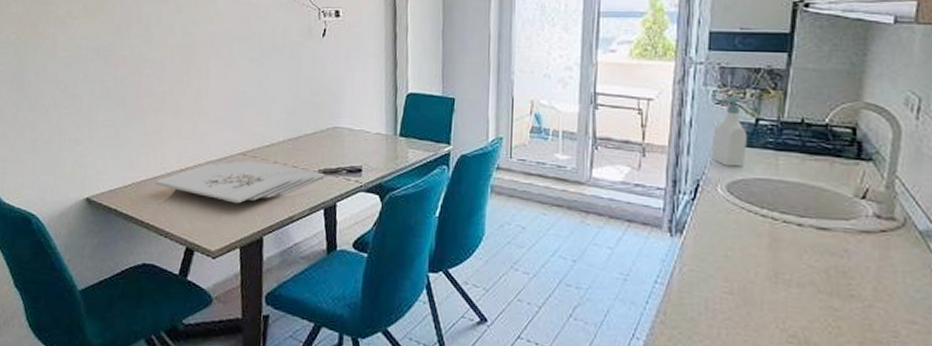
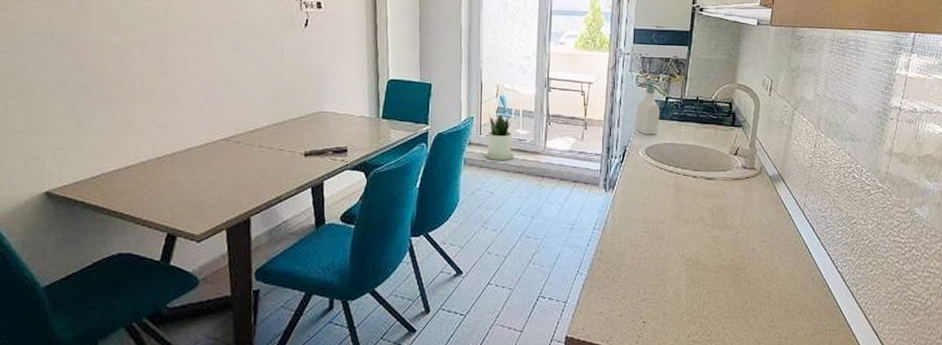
placemat: present [155,160,325,204] -> none [128,146,312,188]
planter: none [515,135,552,190] -> present [484,115,514,160]

